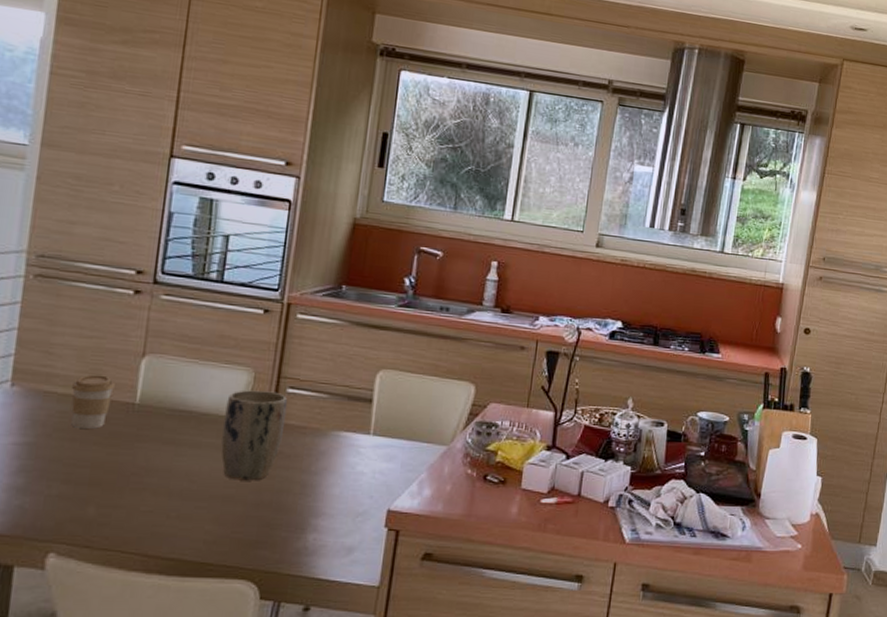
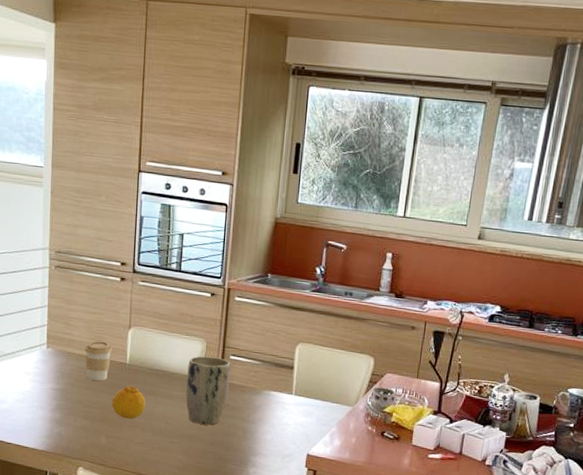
fruit: none [108,434,162,480] -> present [112,386,146,419]

